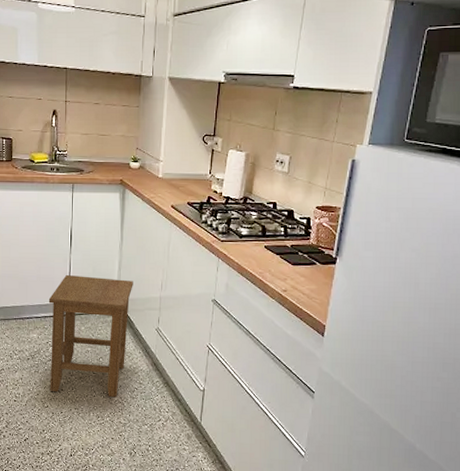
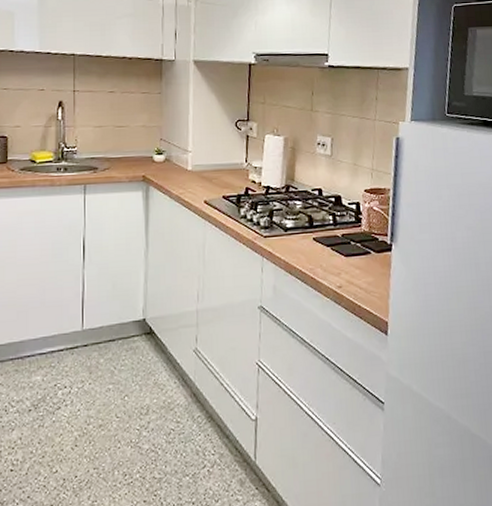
stool: present [48,274,133,397] -> none [56,293,163,450]

